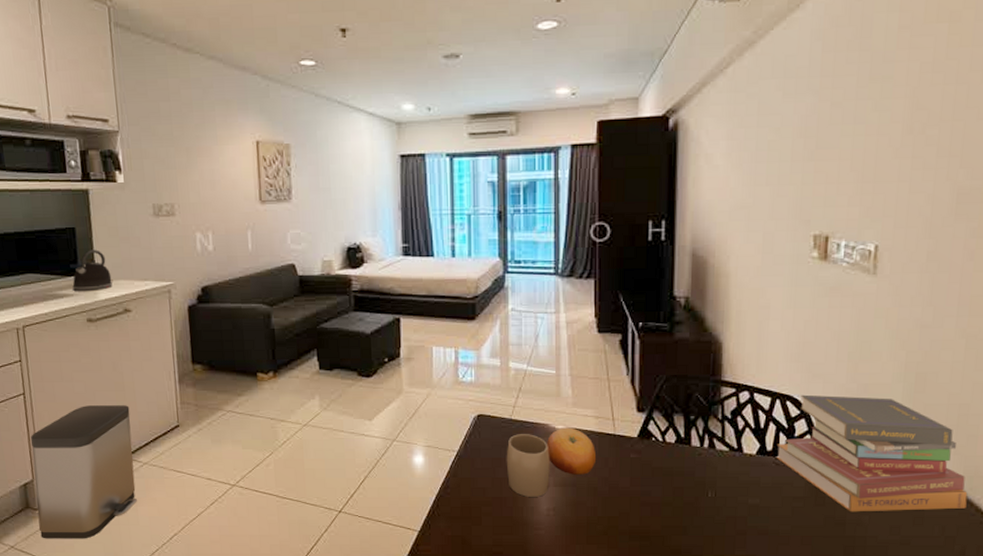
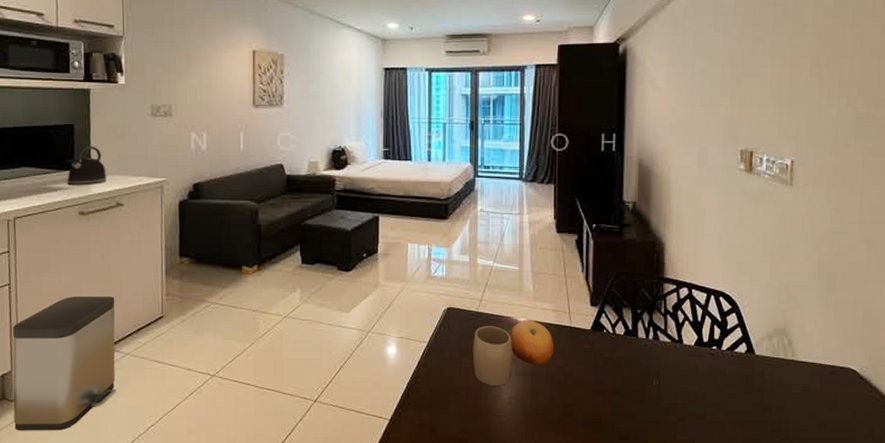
books: present [776,394,968,512] -> none [711,291,873,399]

